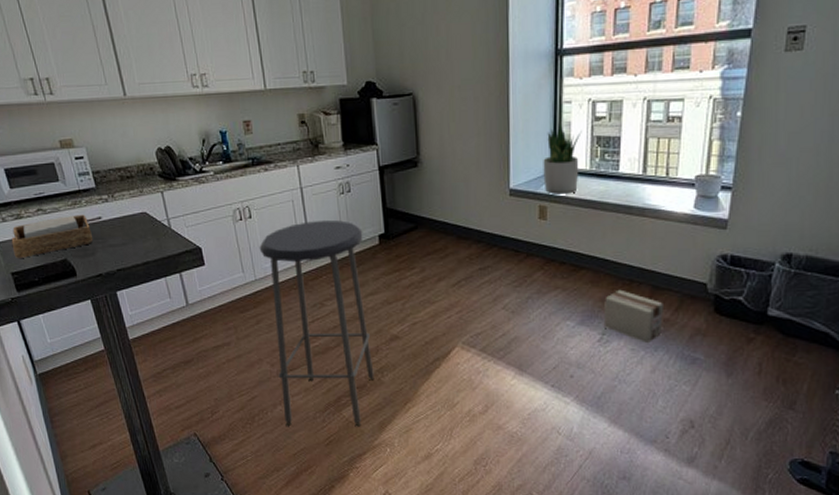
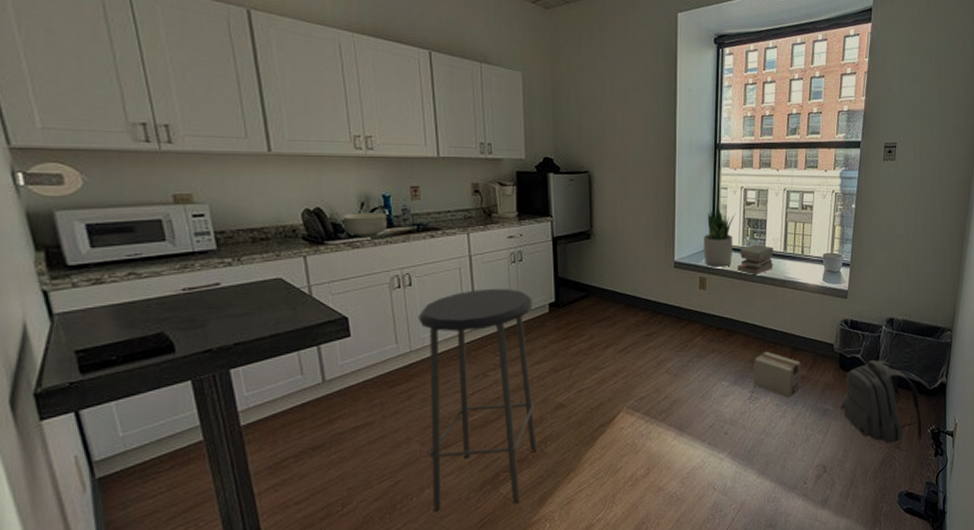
napkin holder: present [11,214,94,258] -> none [82,280,206,332]
bowl: none [188,148,226,172] -> present [342,213,387,237]
books: none [584,166,630,203] -> present [737,244,774,276]
backpack: none [713,304,827,404] -> present [839,360,922,444]

